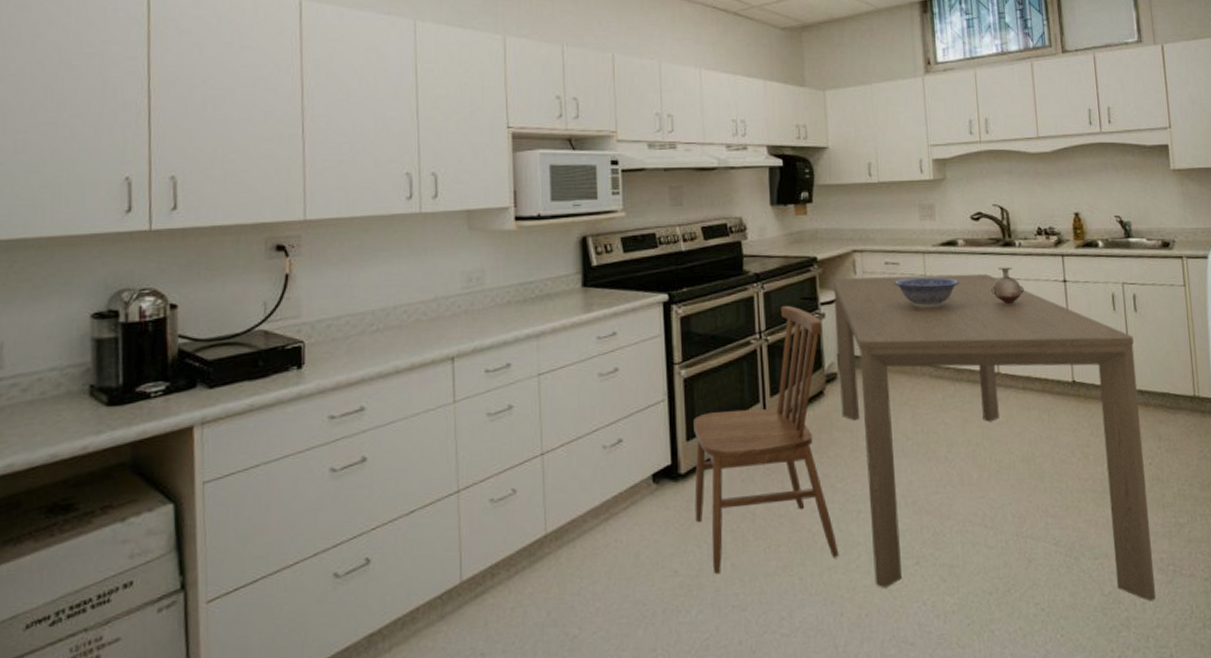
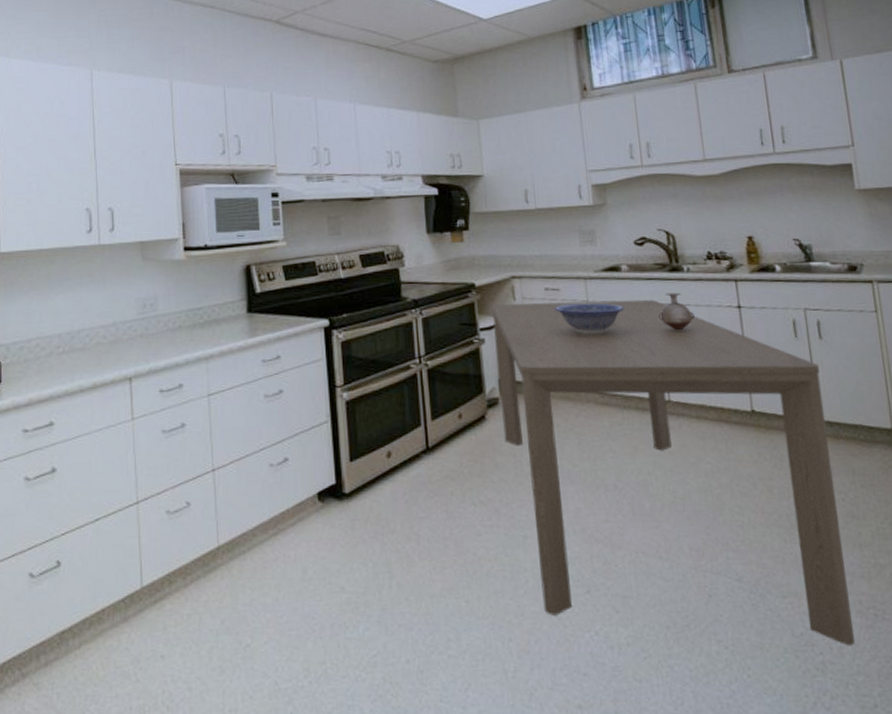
dining chair: present [694,305,839,575] -> none [356,330,506,593]

